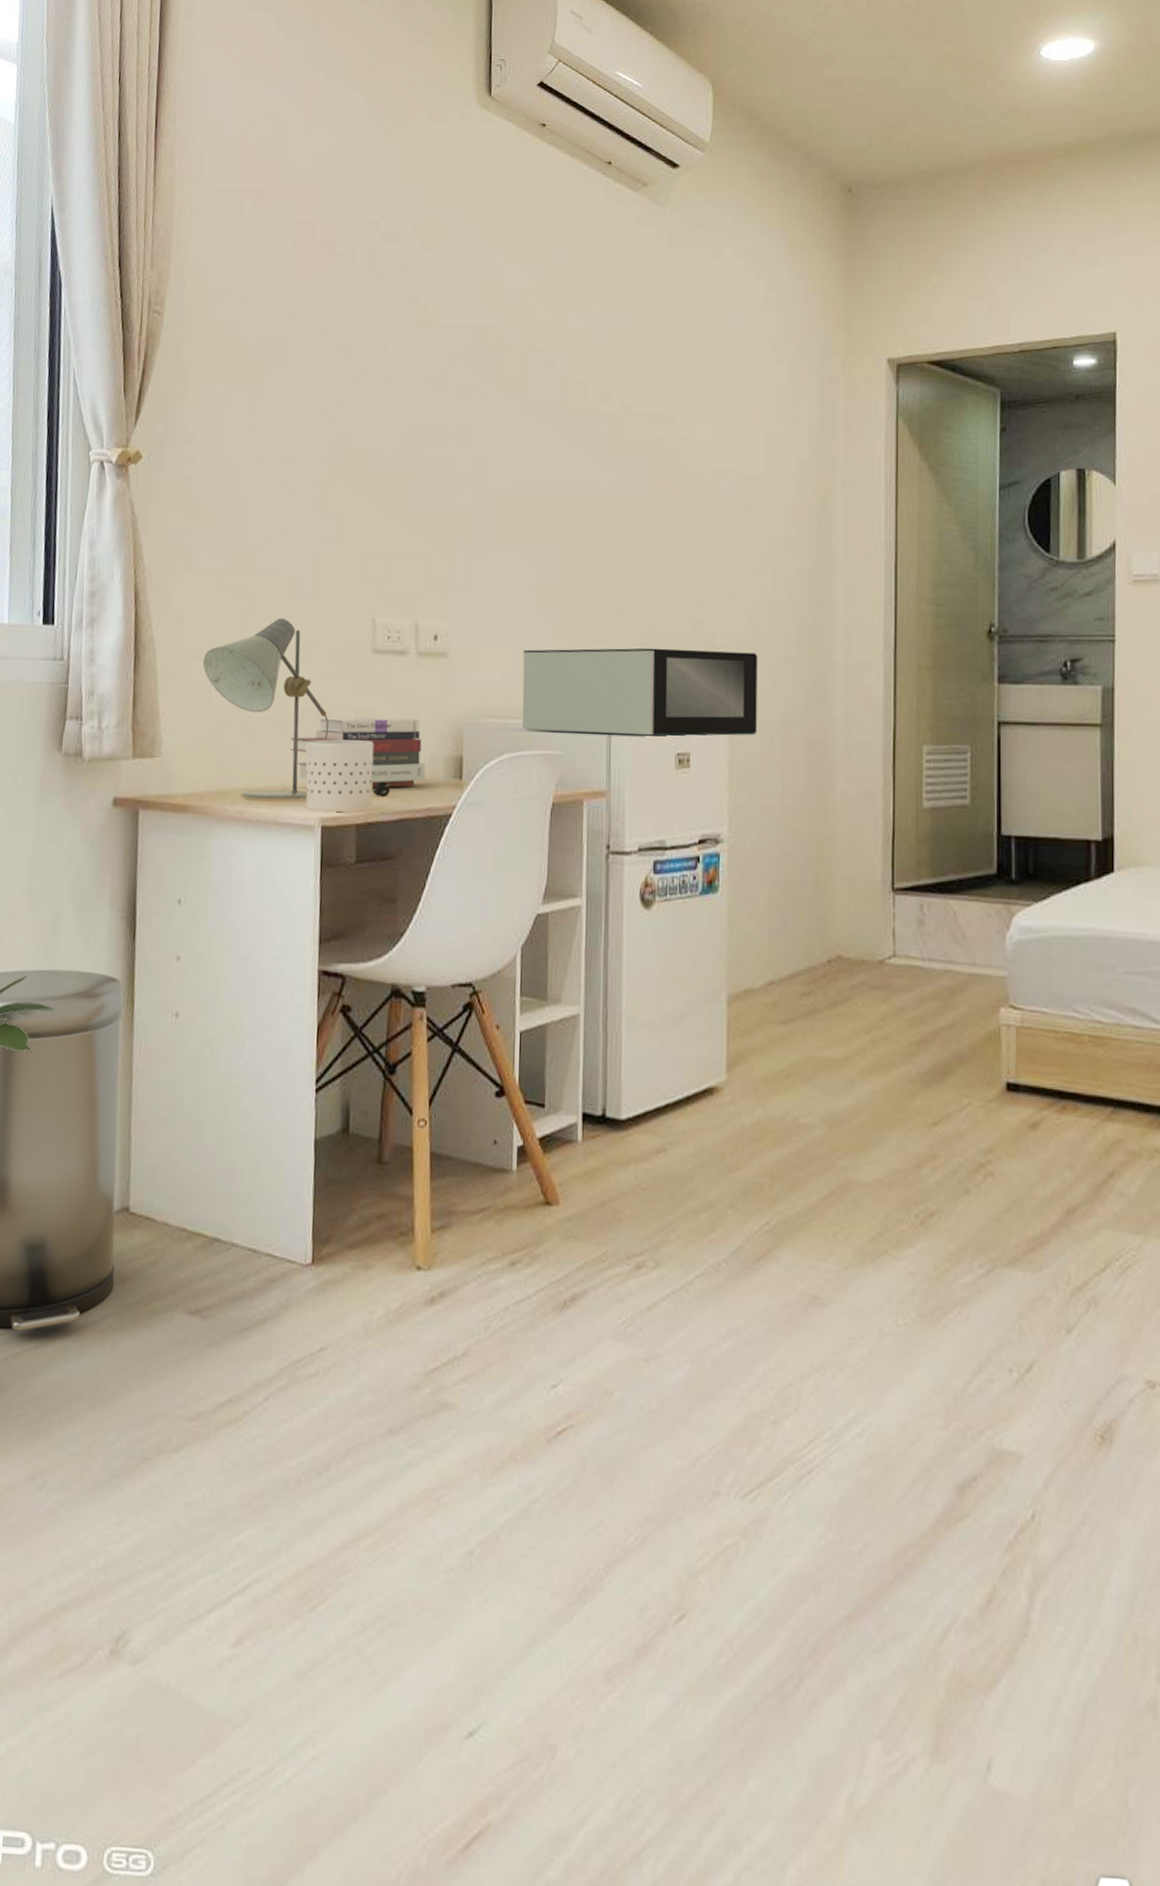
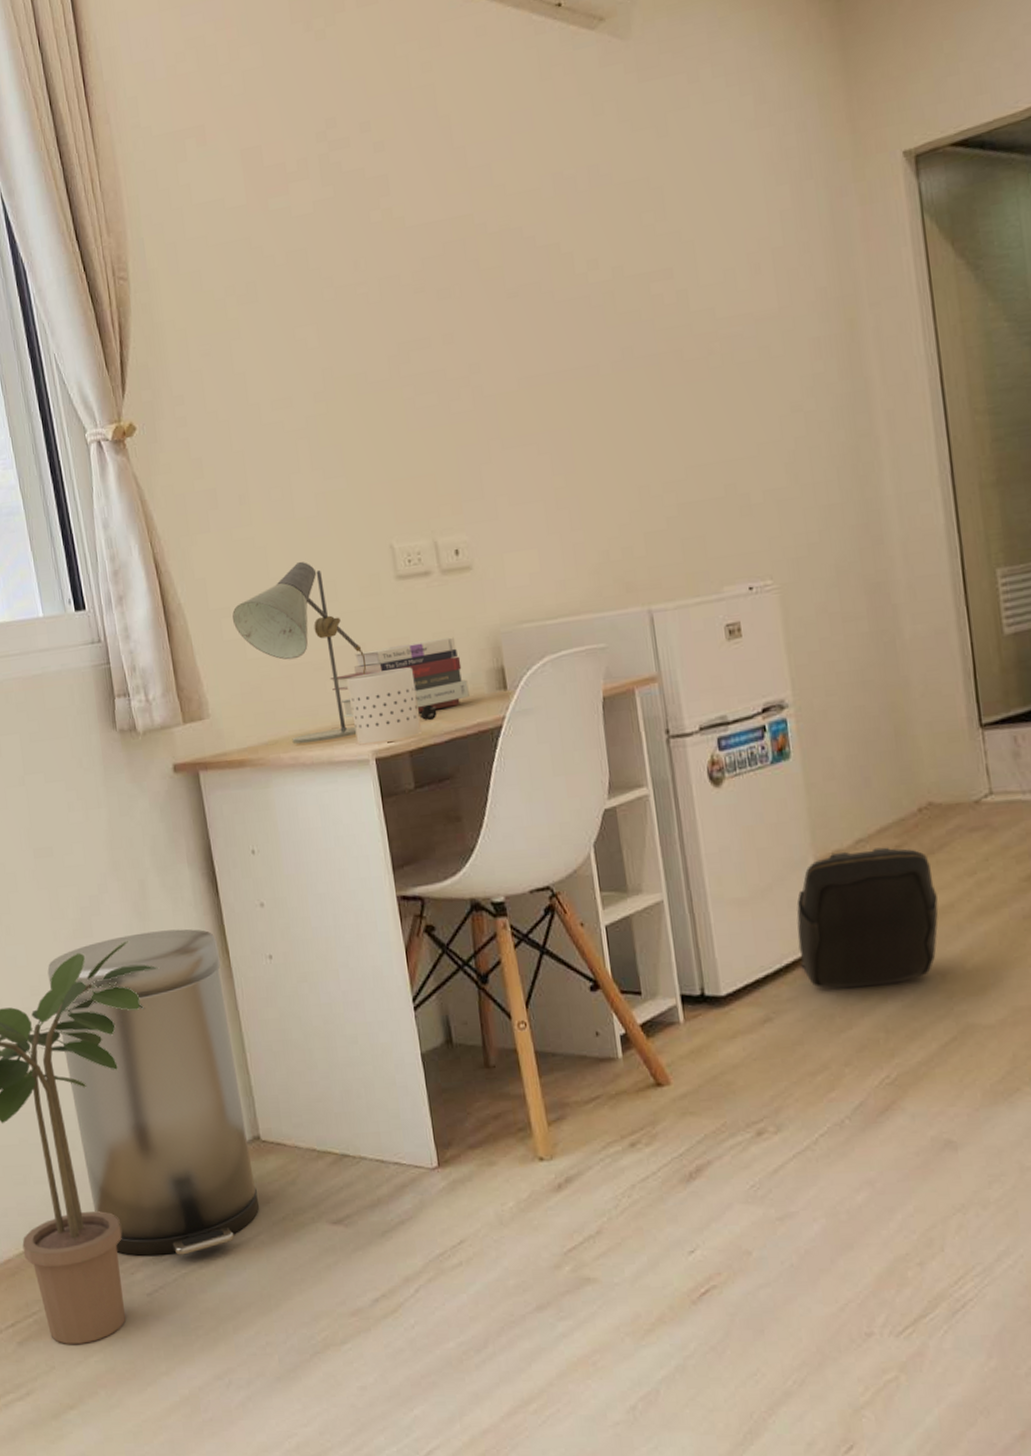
microwave: present [522,648,758,737] -> none [549,504,809,629]
backpack: none [701,991,835,1129] -> present [796,847,939,988]

